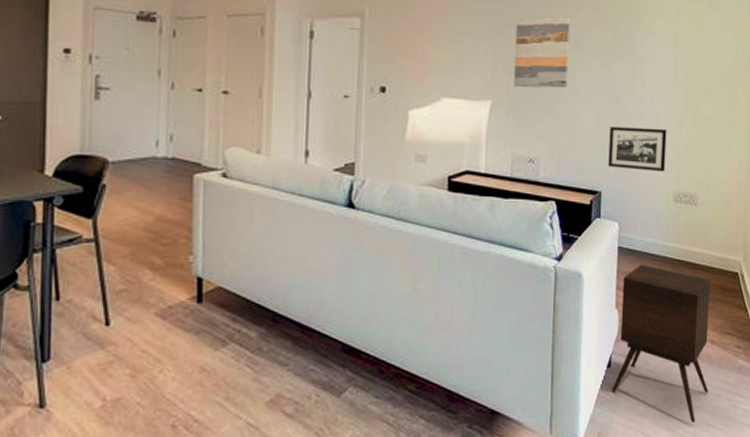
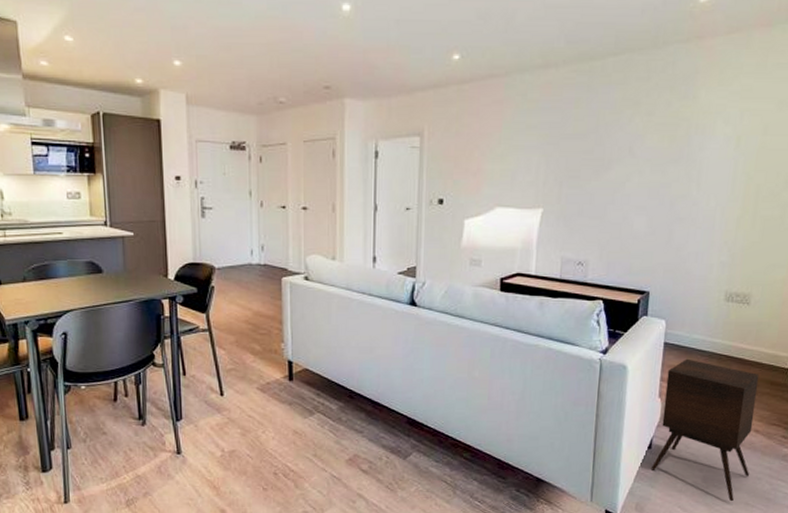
wall art: present [513,15,571,88] -> none [565,124,625,196]
picture frame: present [608,127,667,172] -> none [658,230,722,273]

